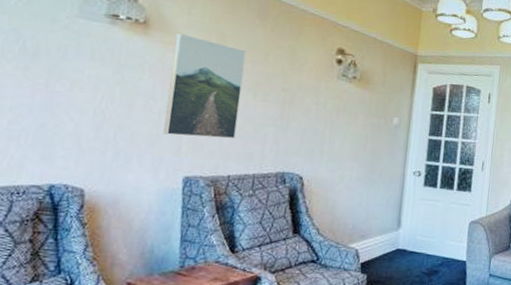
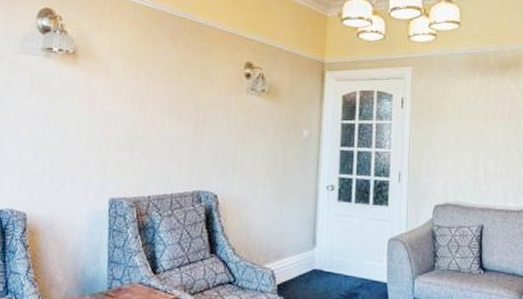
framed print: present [164,32,247,139] -> none [91,59,162,160]

